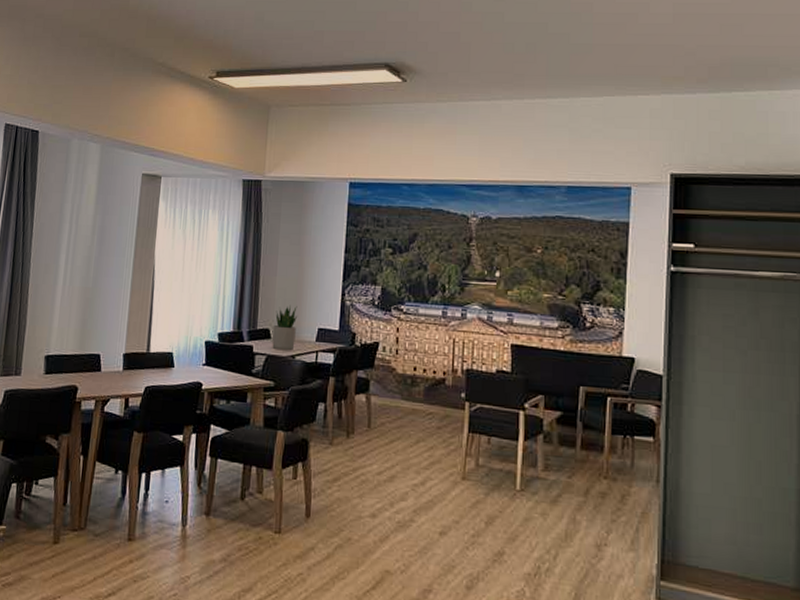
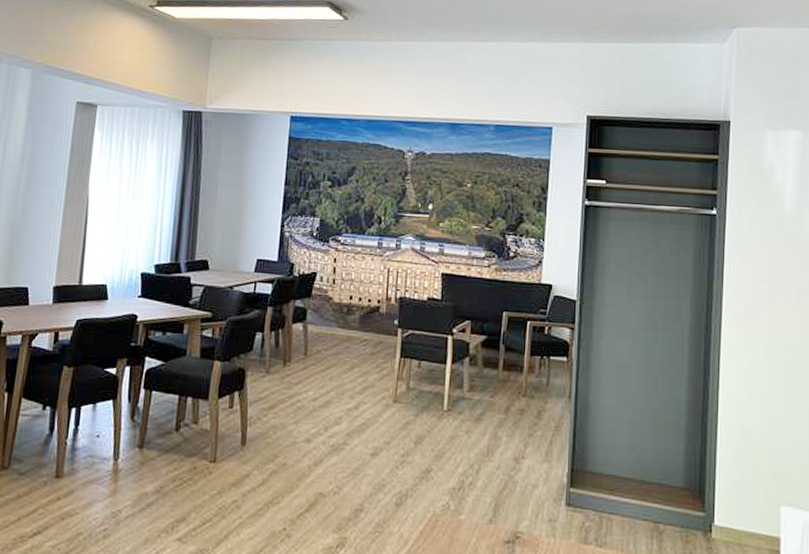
planter: present [272,305,298,351] -> none [210,236,237,282]

